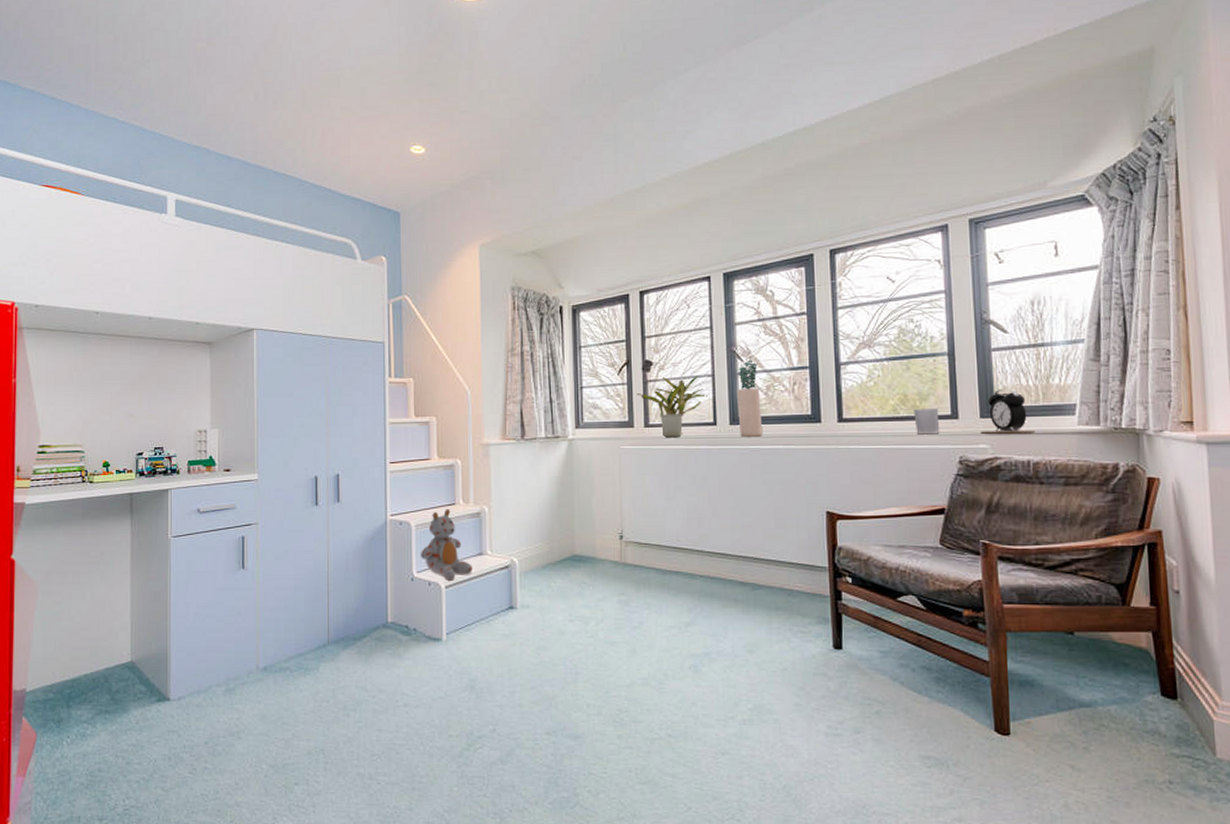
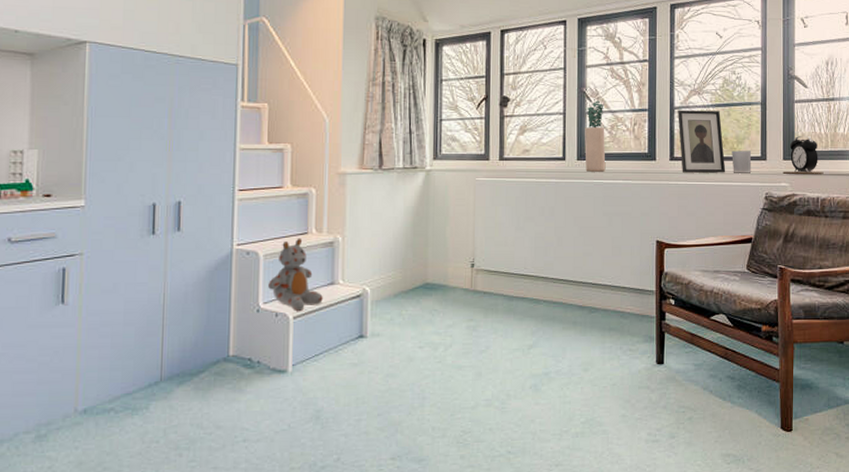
potted plant: present [636,375,707,438] -> none [493,113,558,171]
picture frame: none [845,365,908,435] -> present [678,110,726,173]

